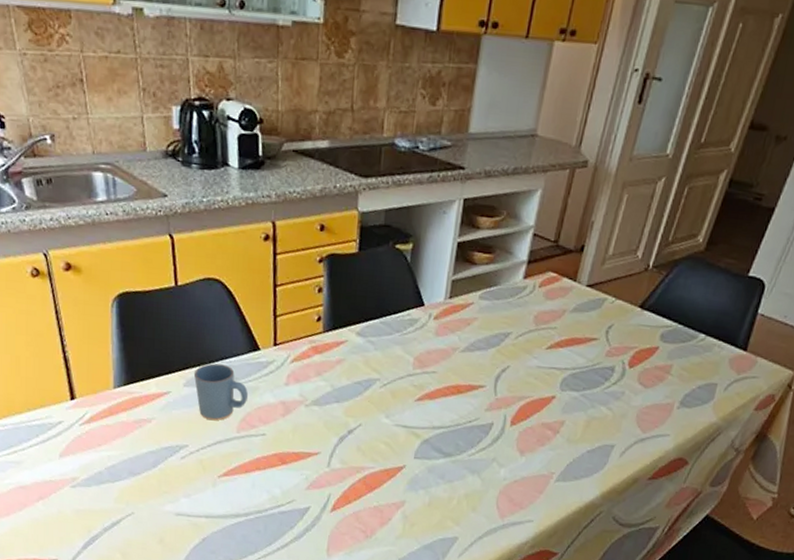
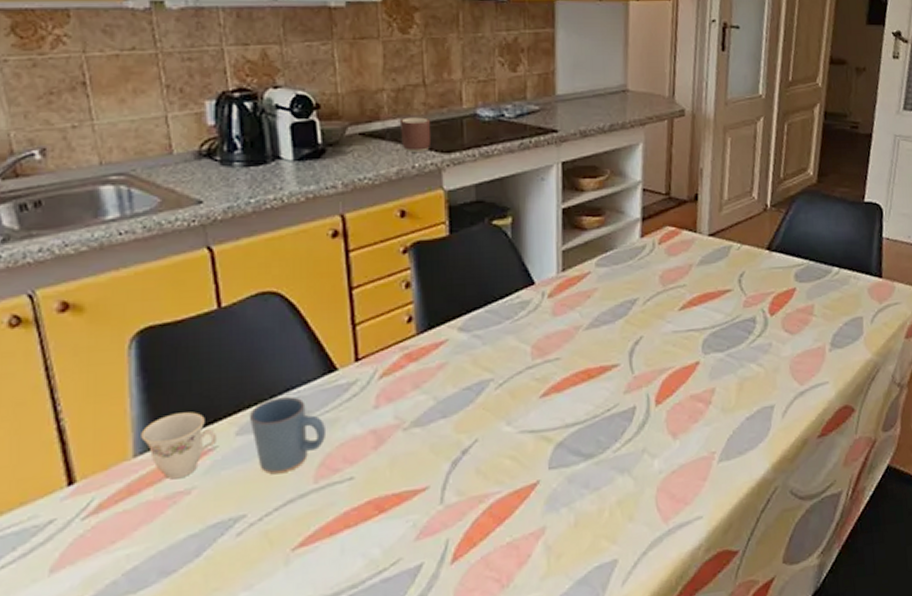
teacup: none [119,361,171,410] -> present [141,412,218,480]
mug: none [327,140,355,174] -> present [399,117,432,152]

